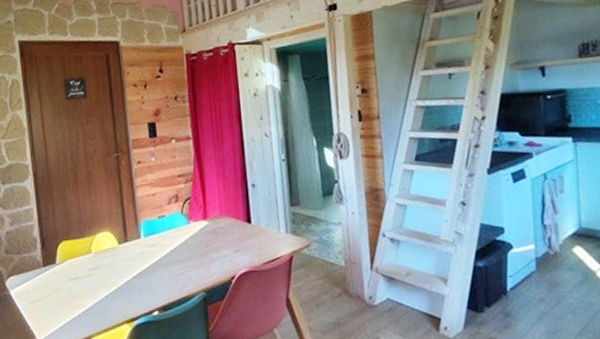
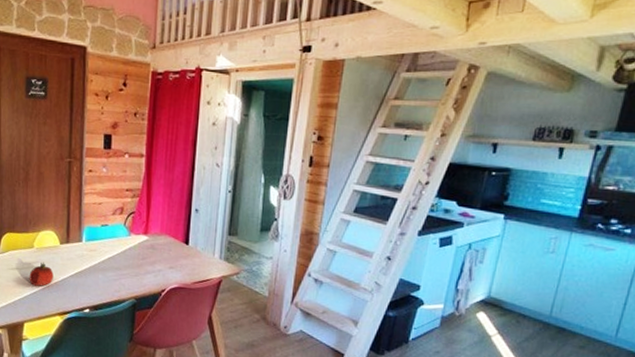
fruit: none [90,266,116,294] -> present [29,262,54,287]

